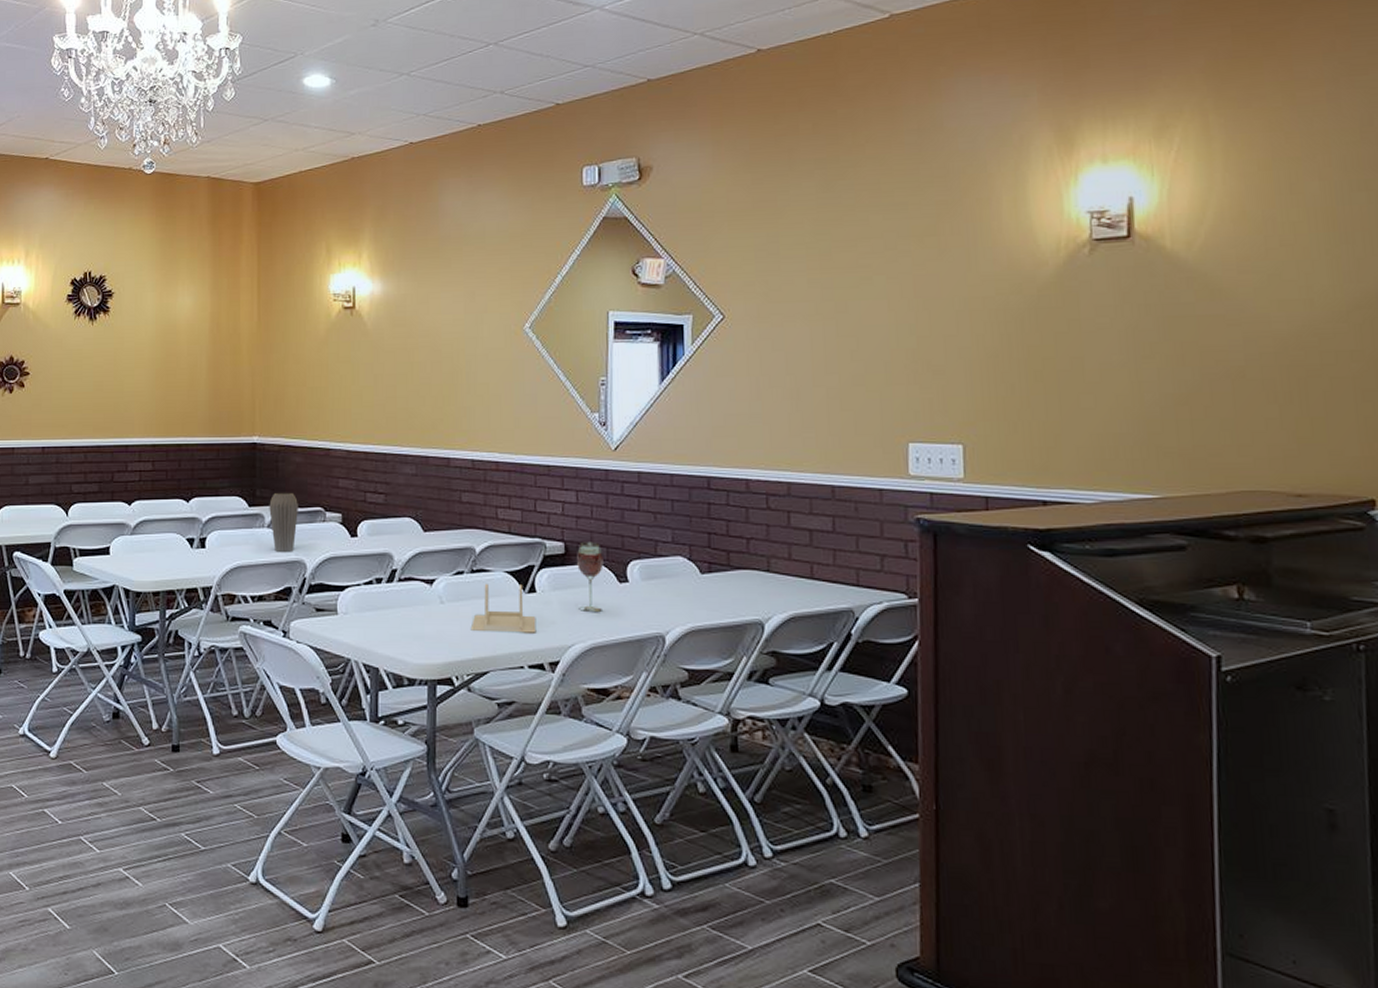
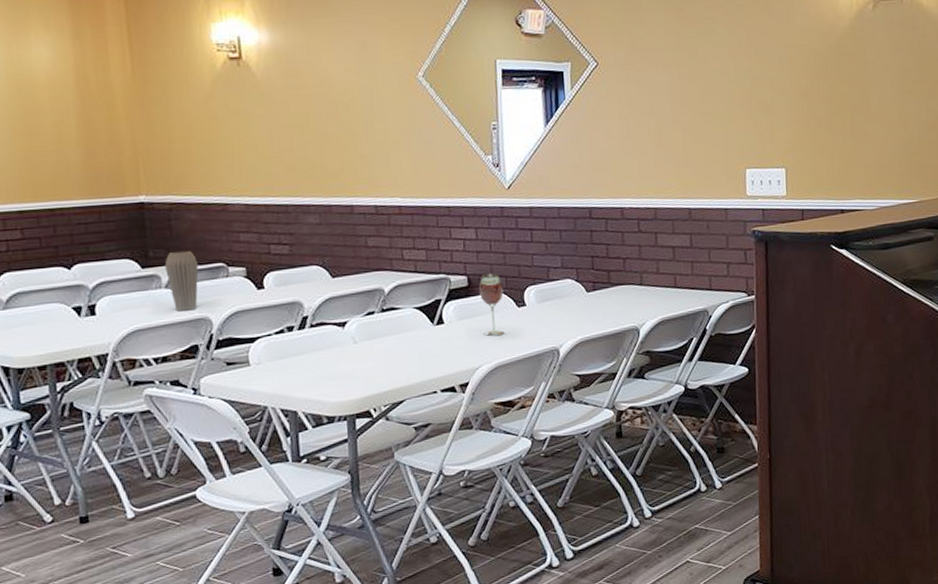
napkin holder: present [470,583,537,633] -> none [384,318,447,365]

